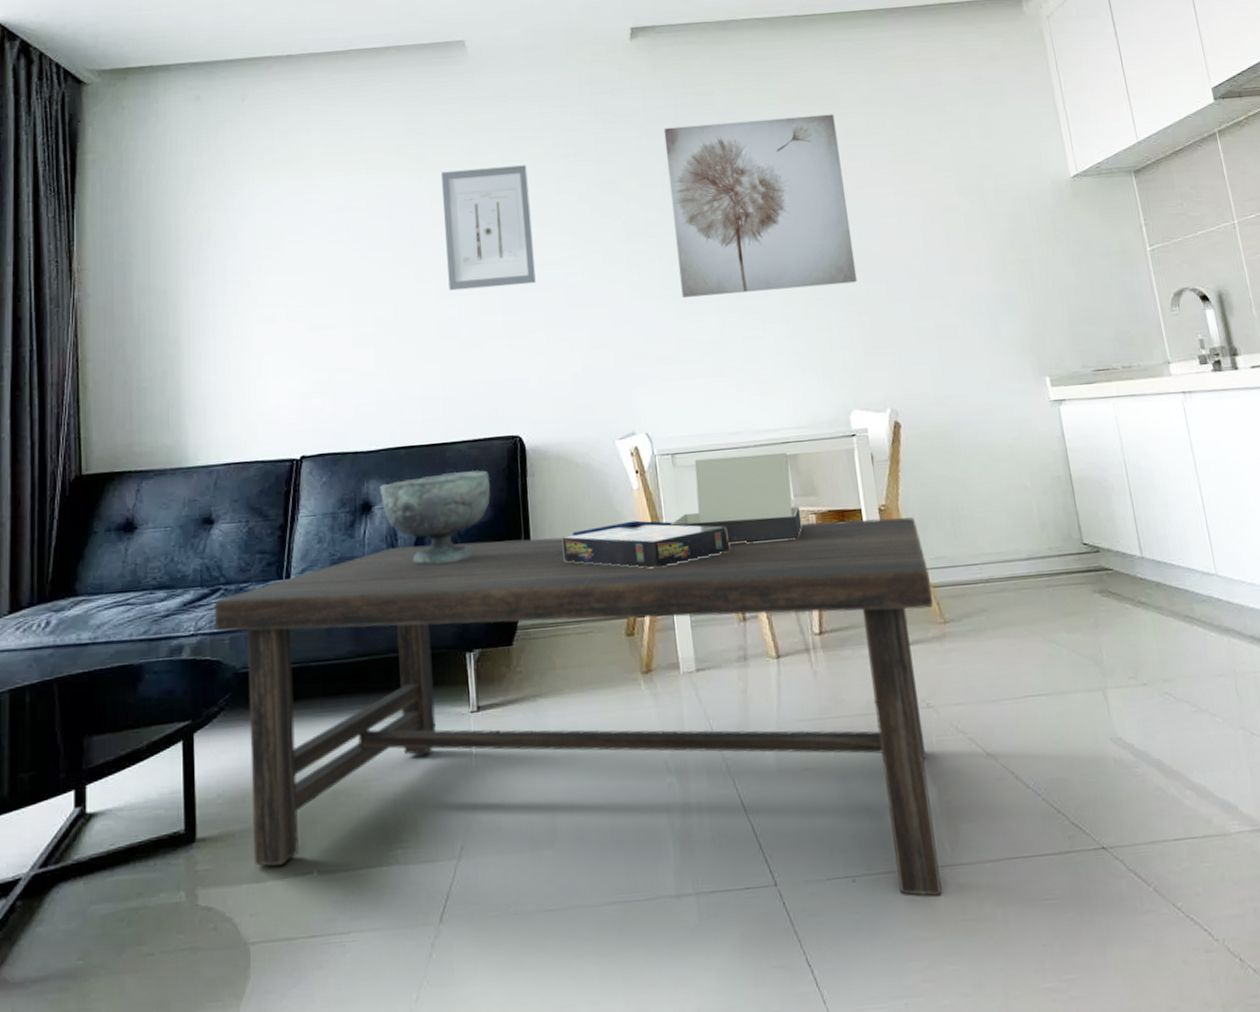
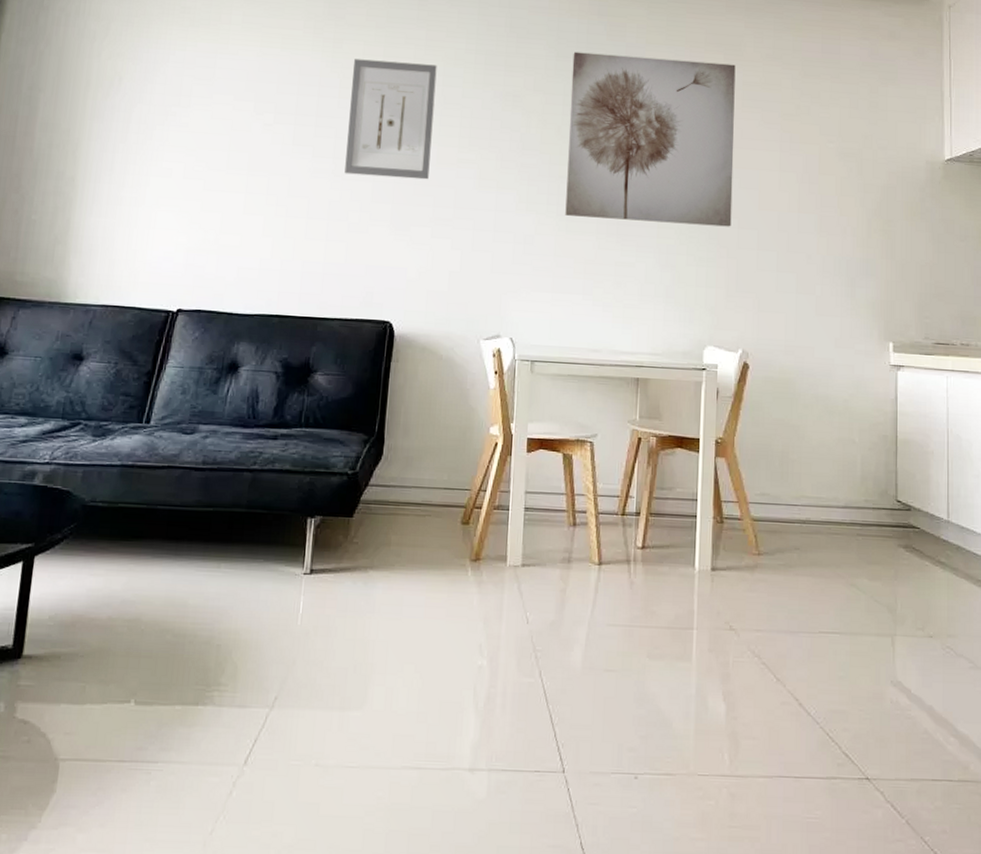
coffee table: present [214,517,942,896] -> none [69,409,752,801]
decorative bowl: present [380,470,491,564] -> none [248,346,356,431]
board game: present [562,452,802,568] -> none [413,369,643,465]

